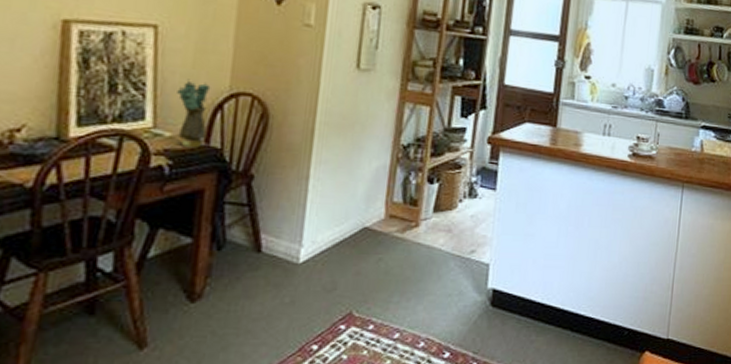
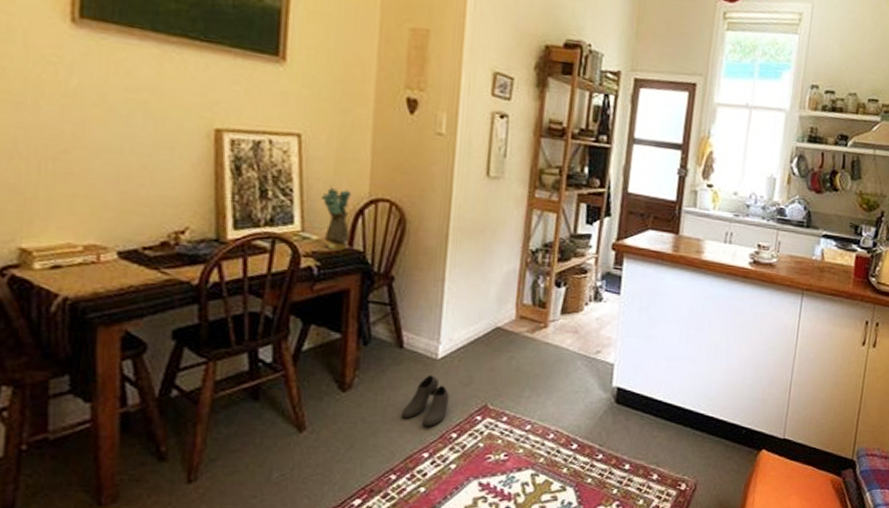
shoe: none [256,281,311,338] -> present [401,374,449,426]

